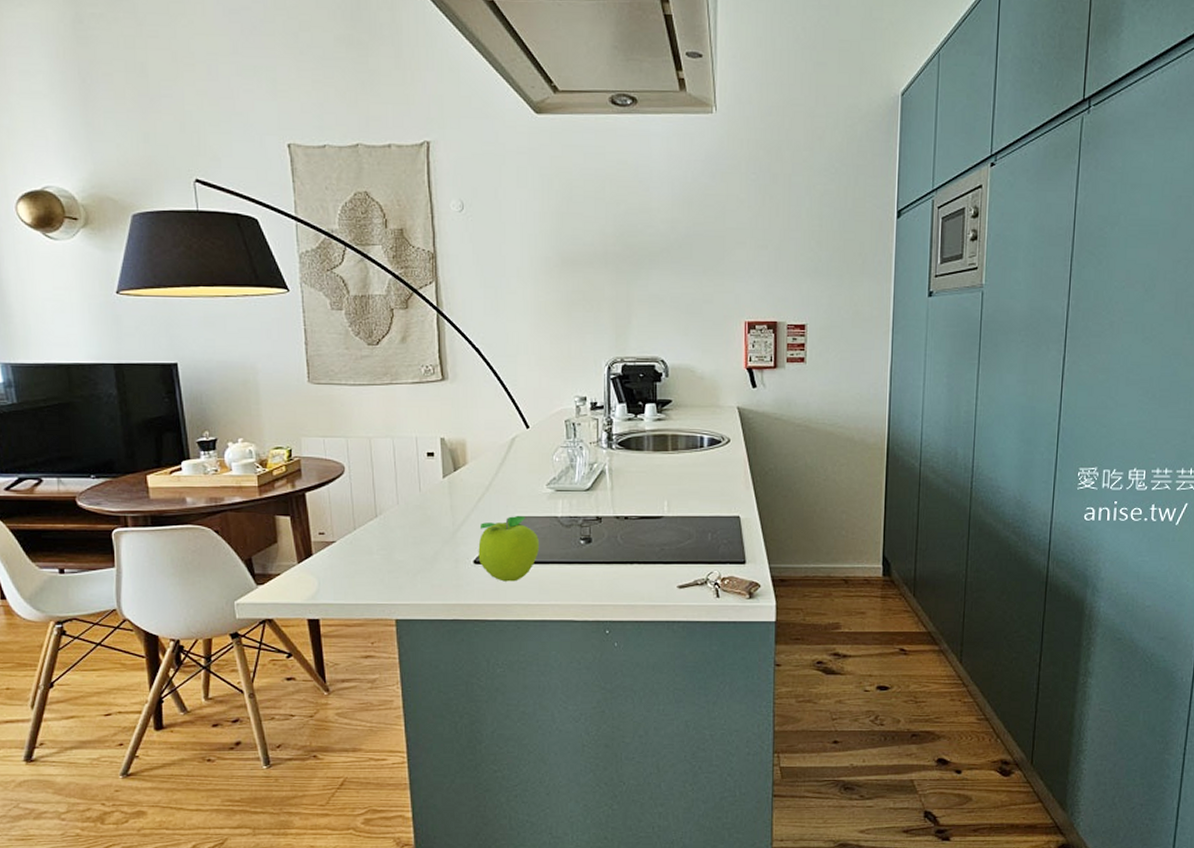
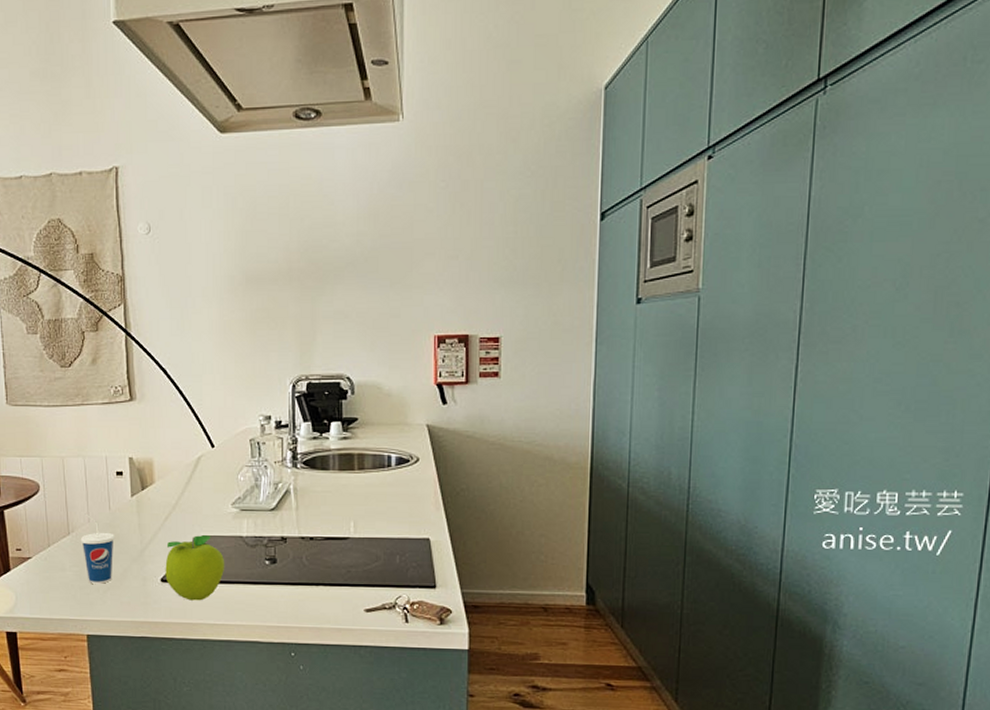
cup: none [388,495,426,567] -> present [80,513,116,584]

